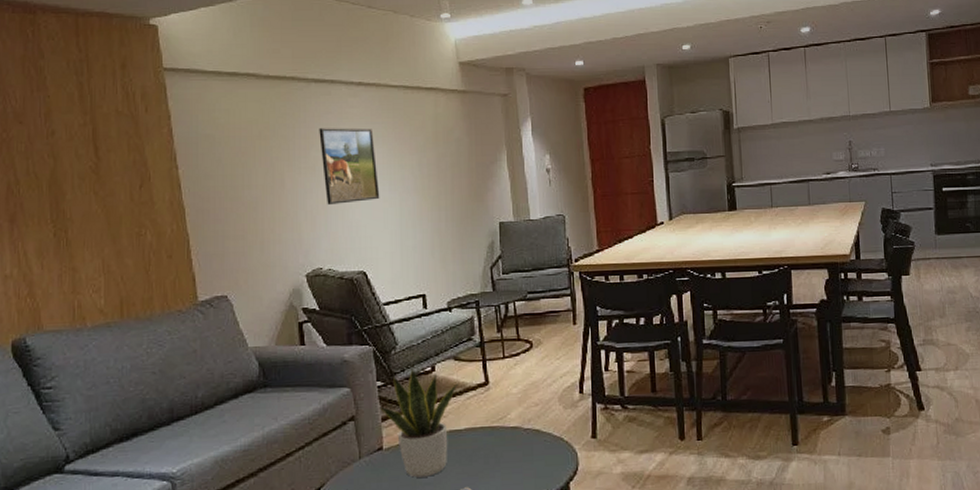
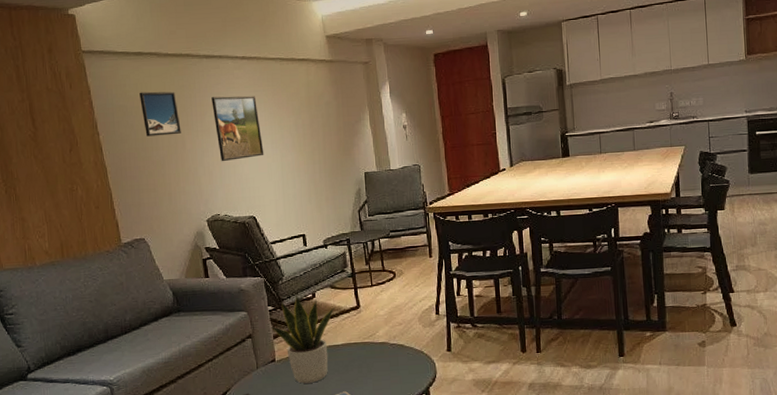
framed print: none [231,119,280,173] -> present [139,91,181,137]

